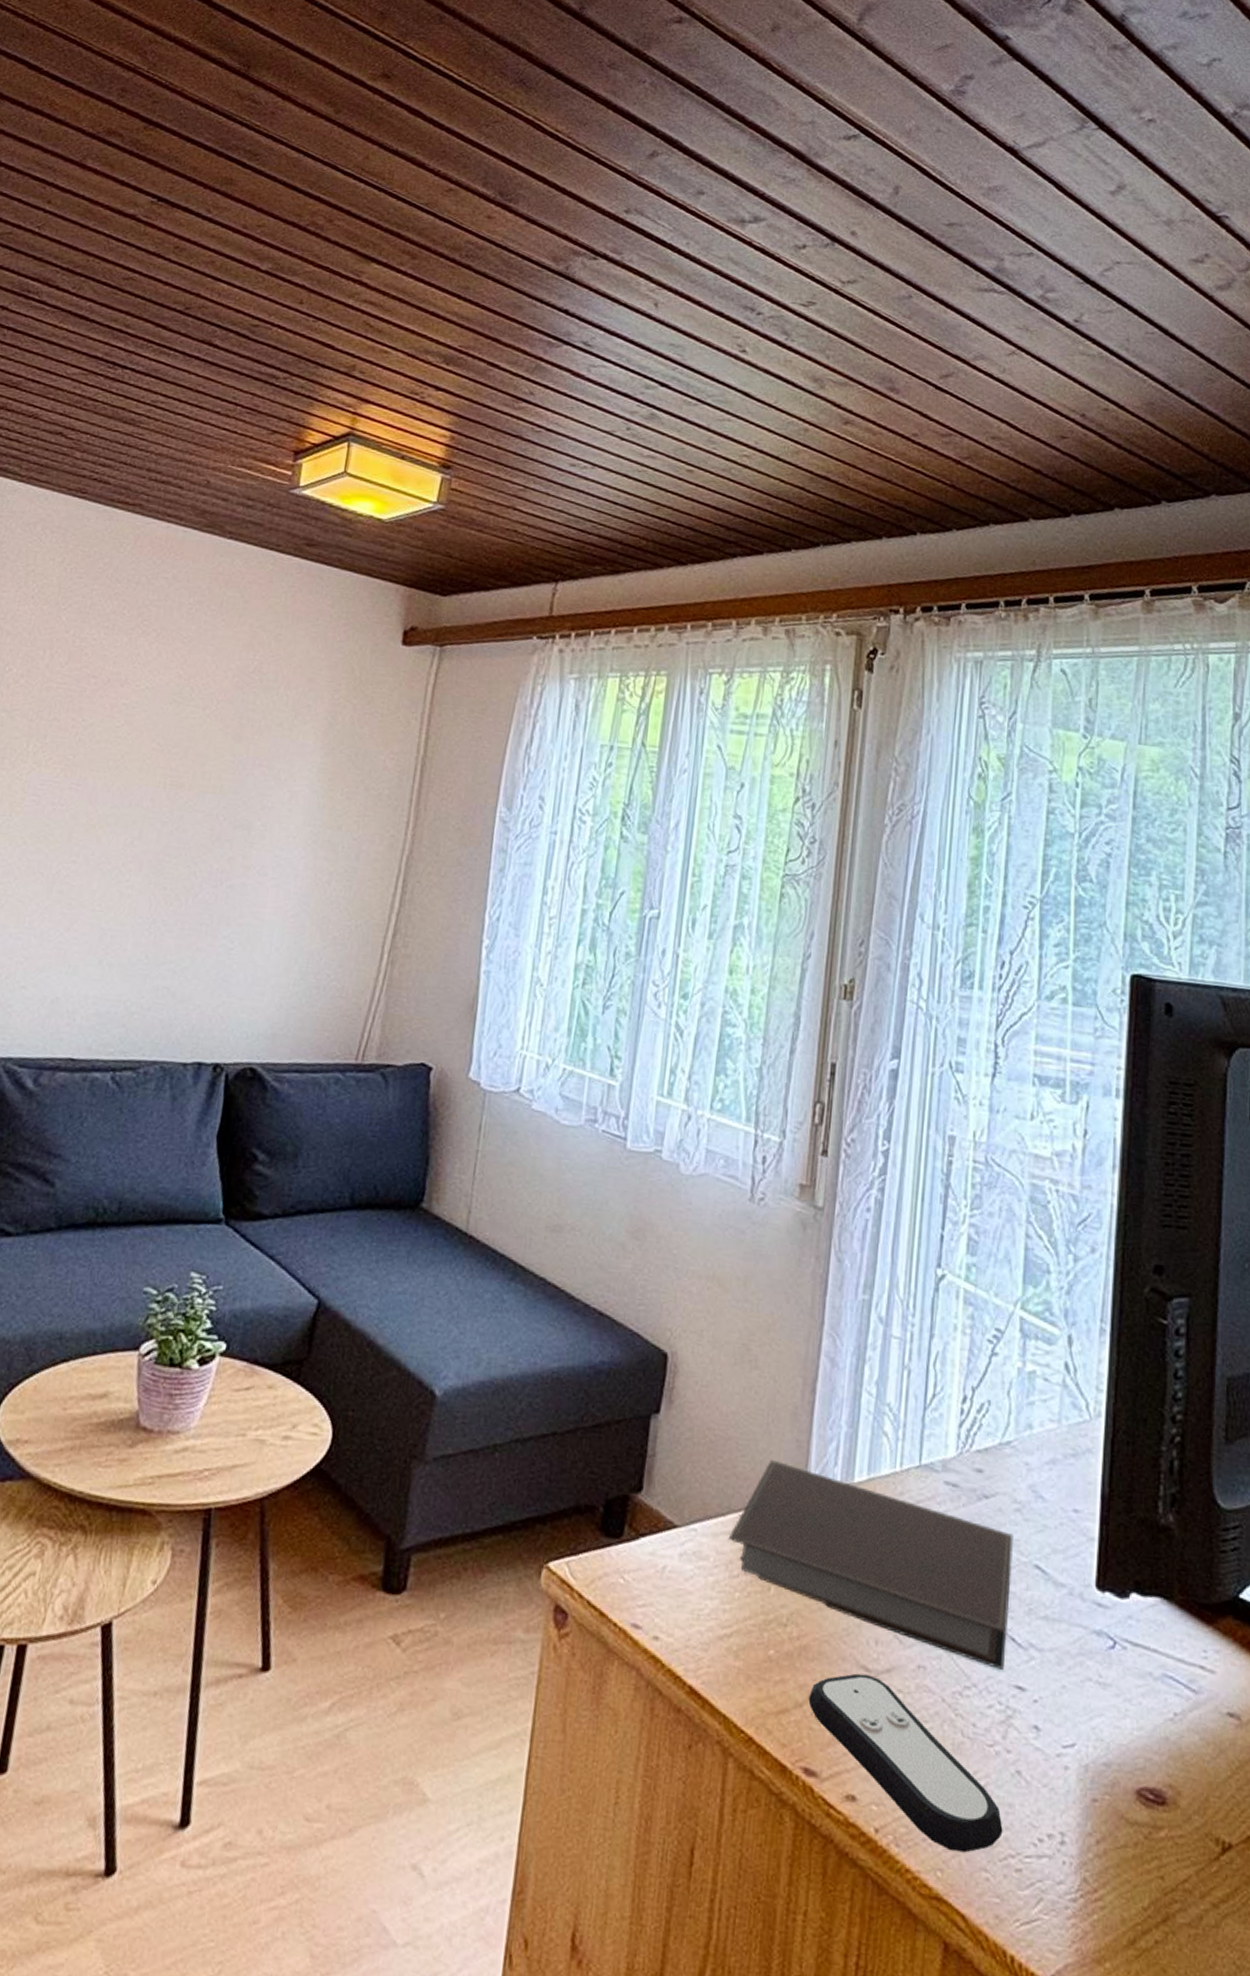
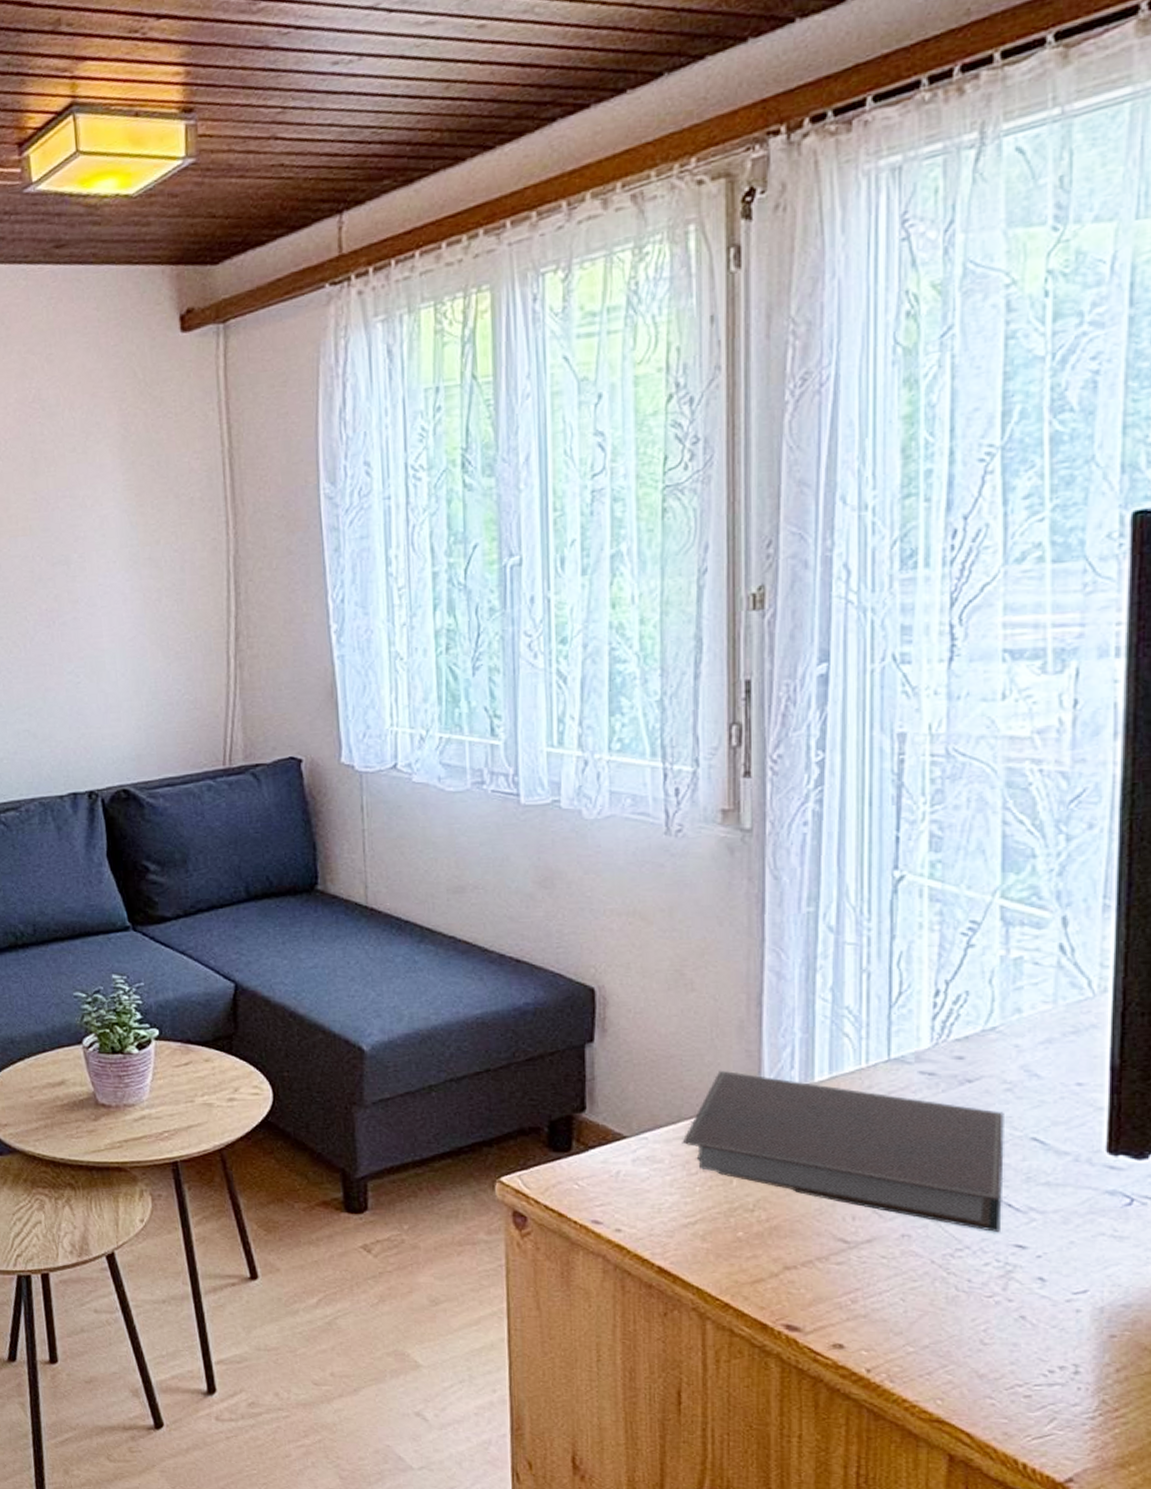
remote control: present [808,1673,1003,1853] -> none [784,1245,1008,1385]

